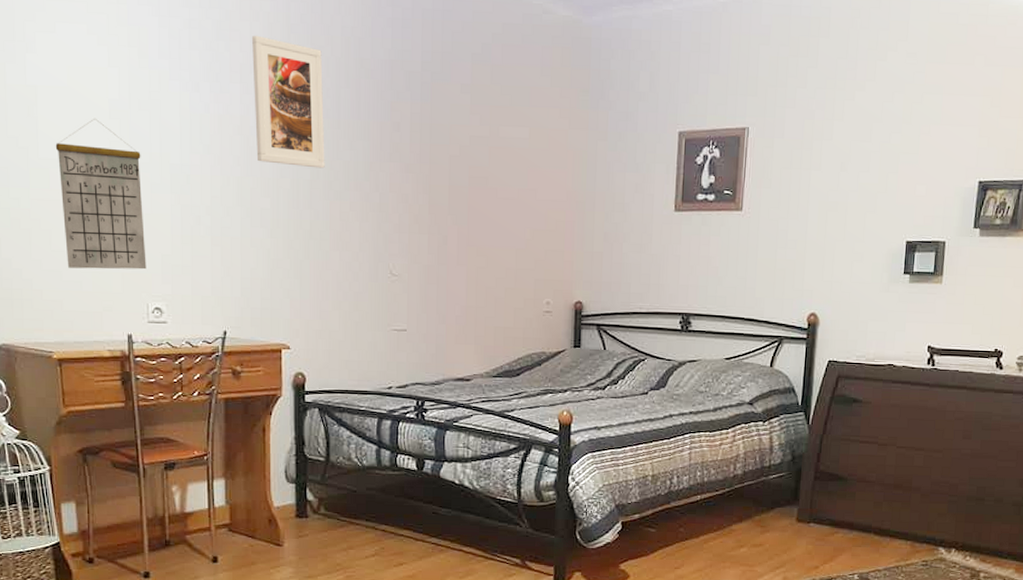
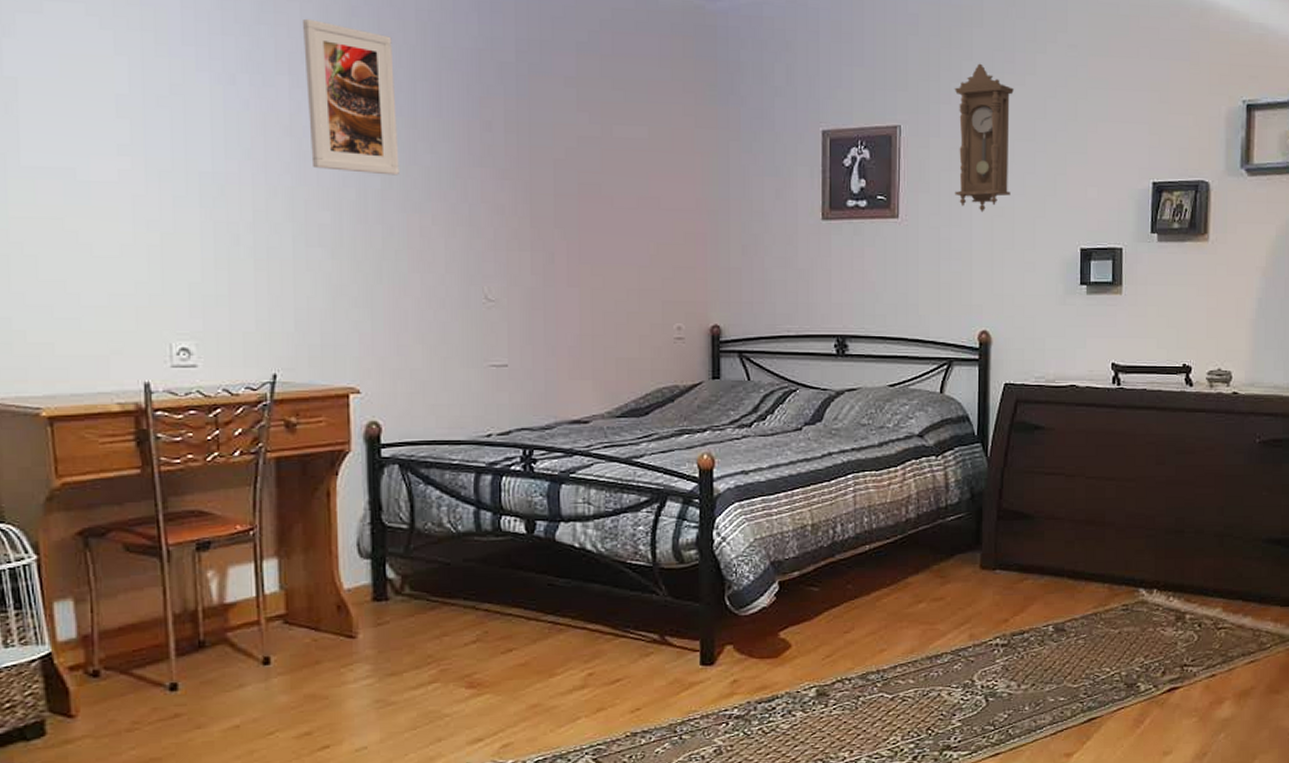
calendar: present [55,119,147,270] -> none [43,118,169,303]
pendulum clock: none [794,70,854,207] -> present [954,63,1014,213]

